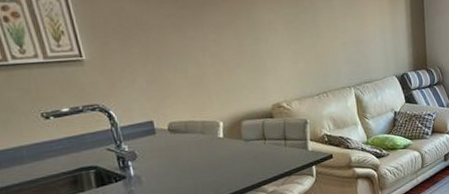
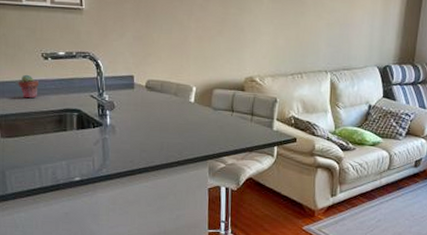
potted succulent: none [16,138,44,165] -> present [18,74,40,99]

